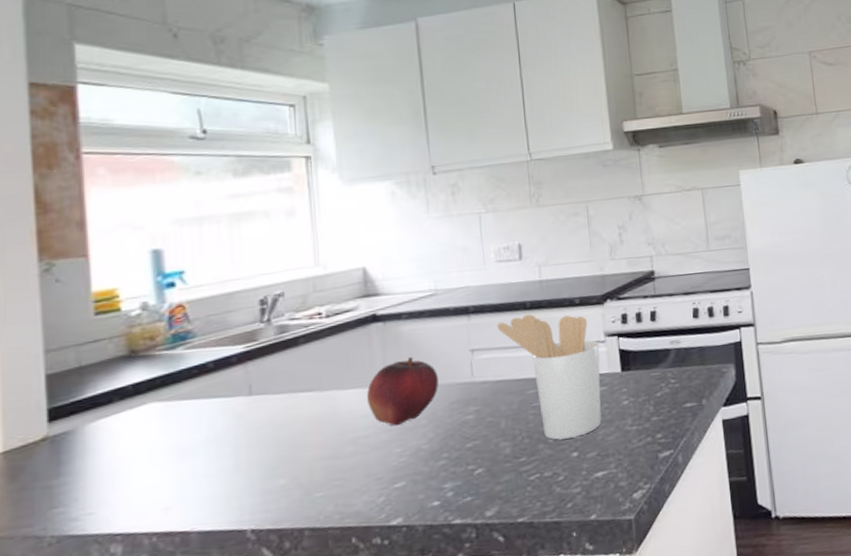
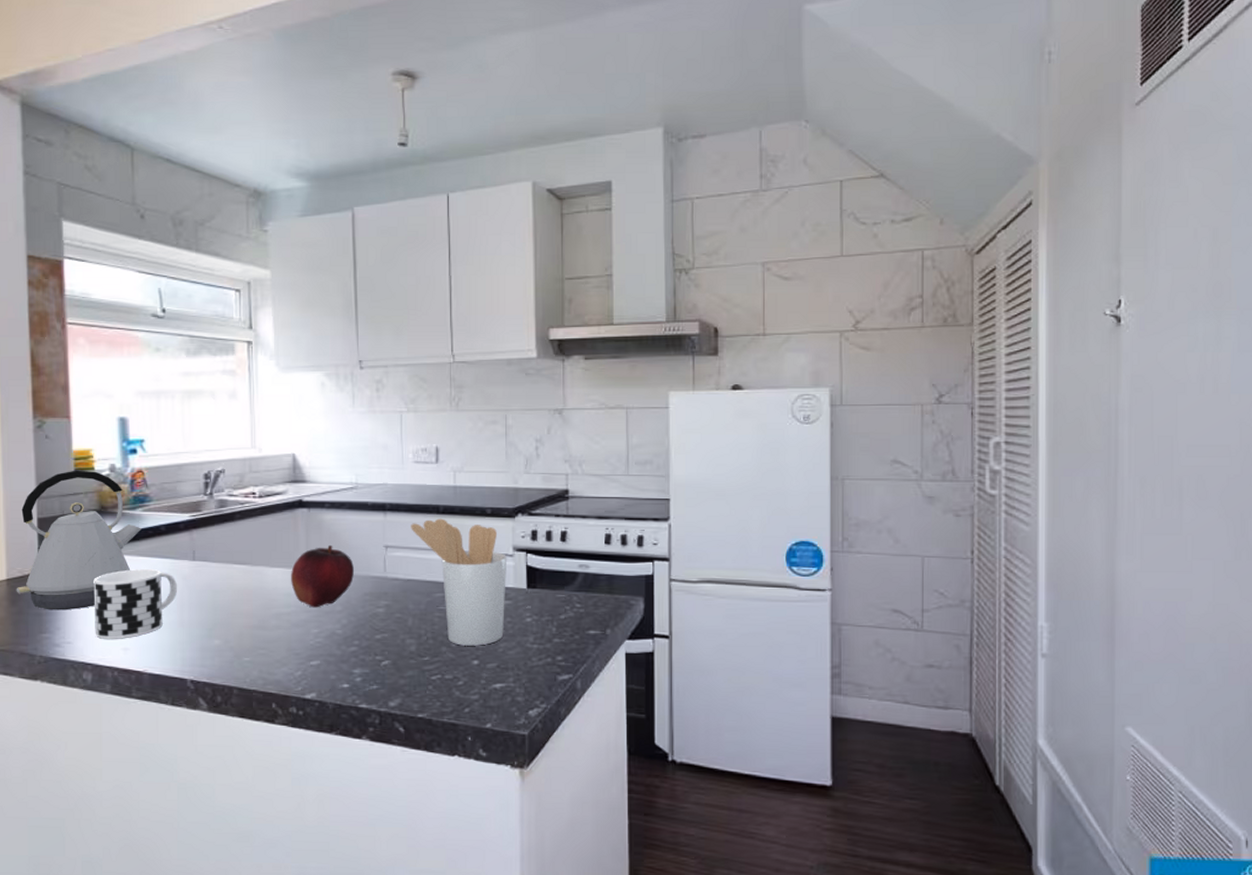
kettle: none [16,312,185,480] -> present [16,470,143,611]
cup: none [122,412,232,503] -> present [93,569,178,640]

